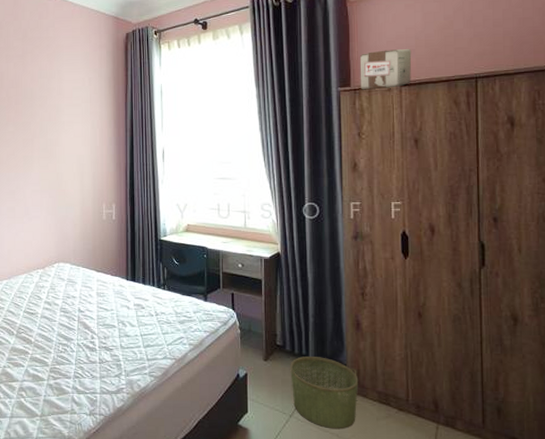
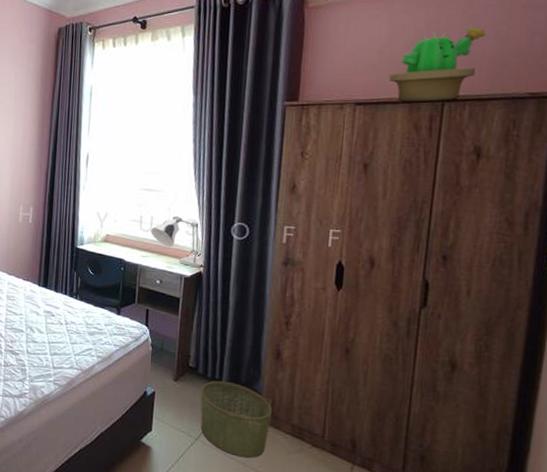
desk lamp: none [229,201,283,249] -> present [151,215,206,268]
box: present [360,49,412,90] -> none [309,63,372,107]
decorative plant: none [427,11,505,81] -> present [389,28,486,103]

